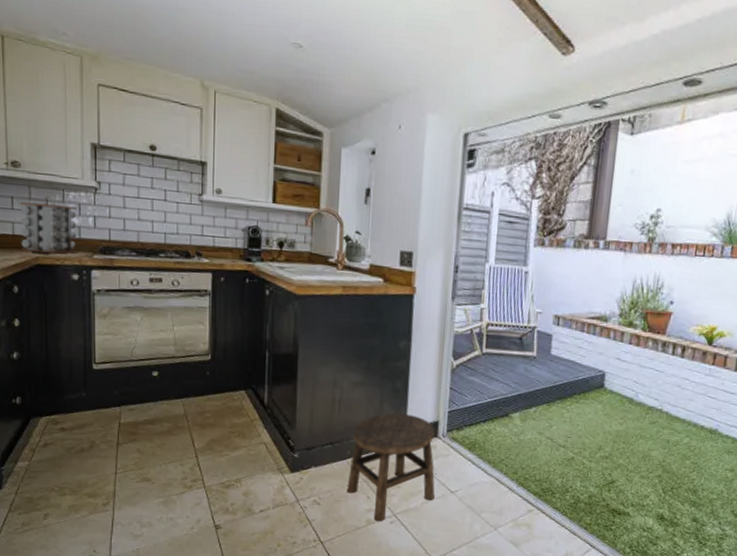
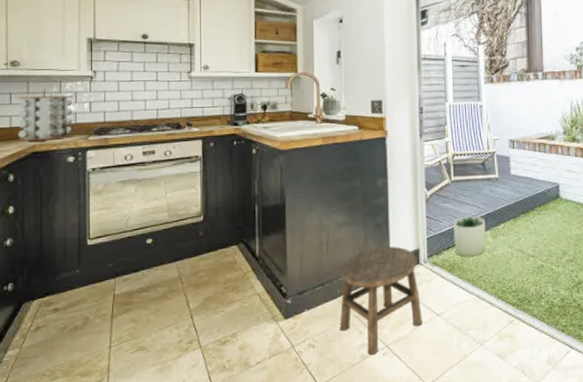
planter: none [477,393,516,438] -> present [454,215,486,258]

